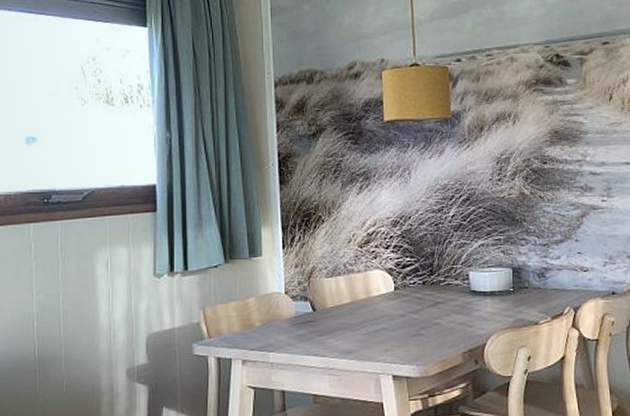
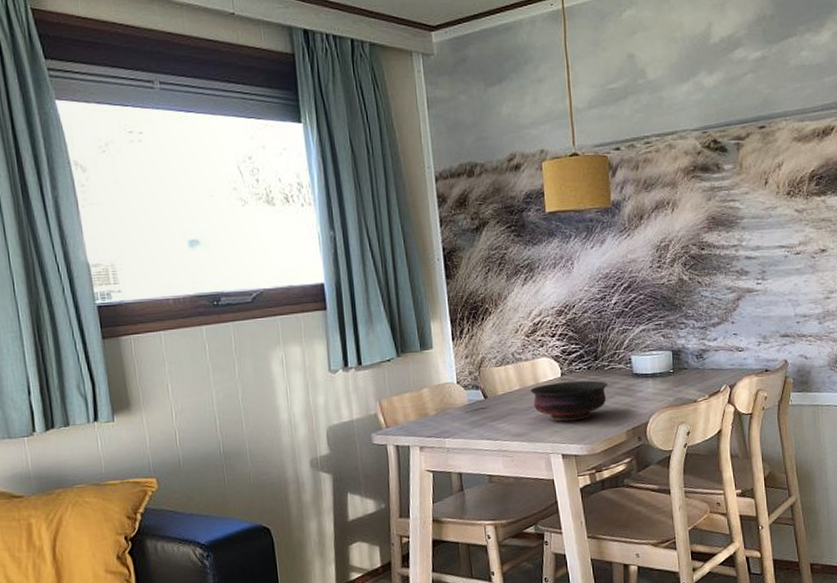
bowl: none [361,296,443,339] -> present [530,380,608,422]

